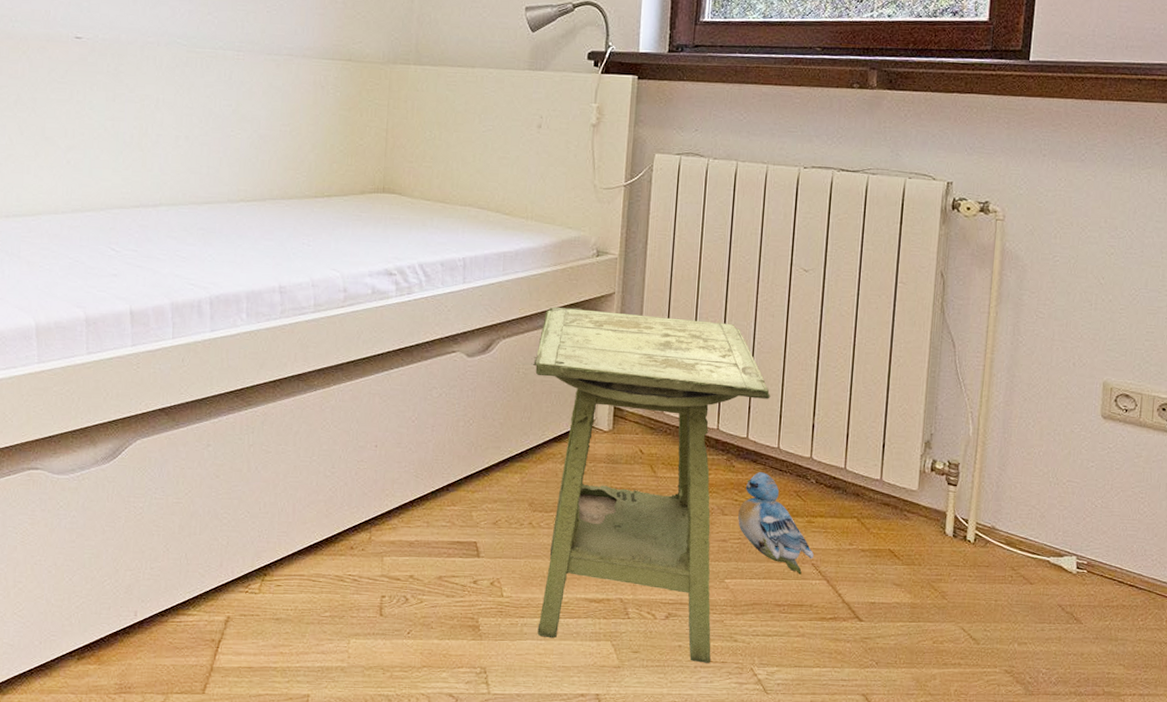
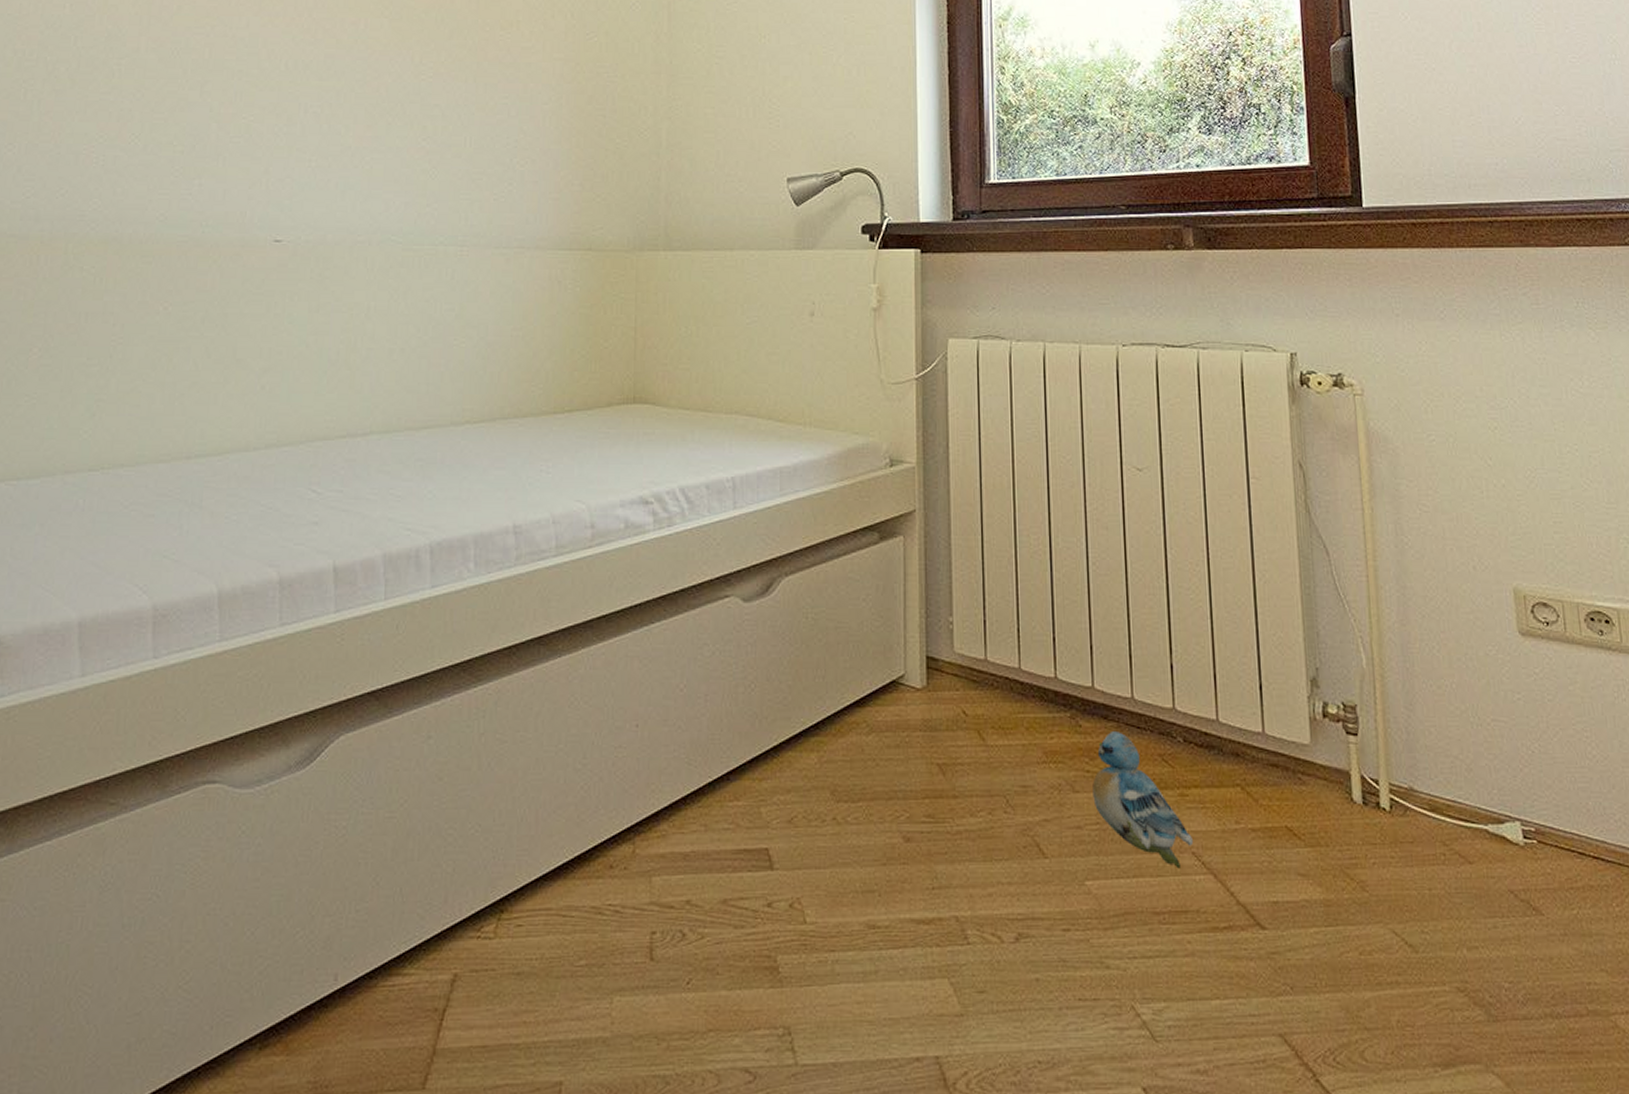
side table: present [531,307,771,663] -> none [821,531,1115,1002]

